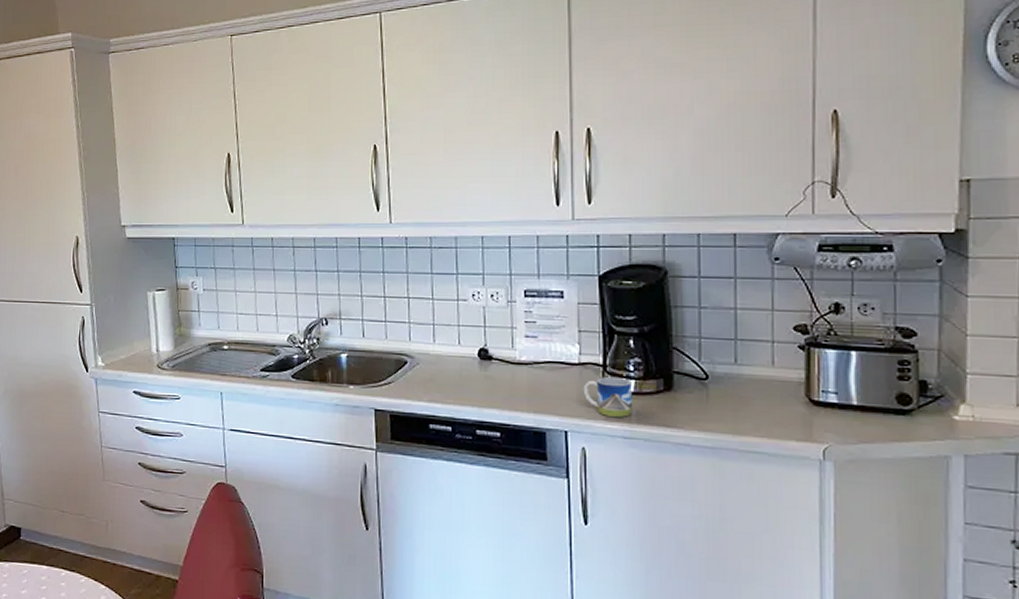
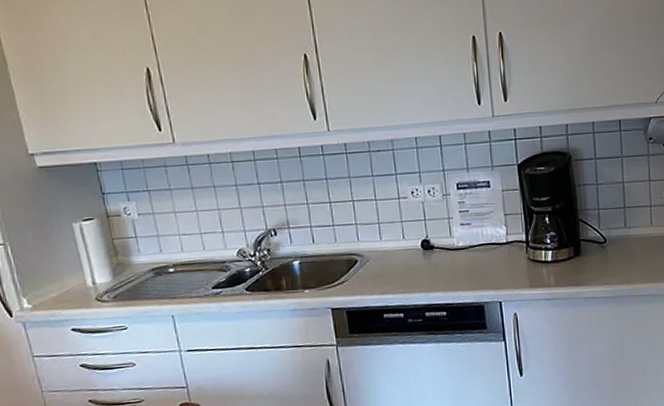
mug: present [583,377,632,417] -> none [511,250,551,284]

